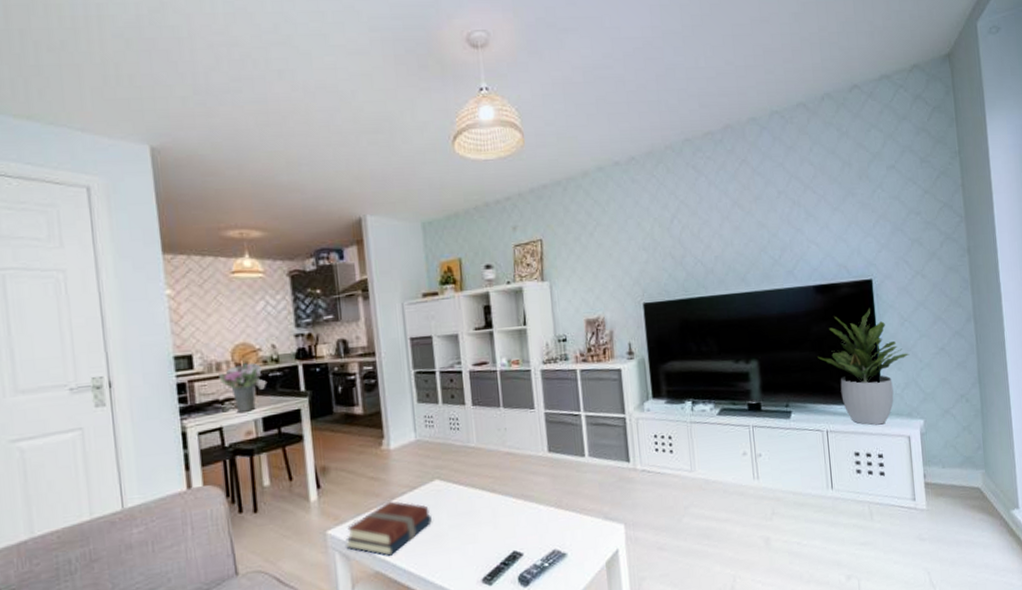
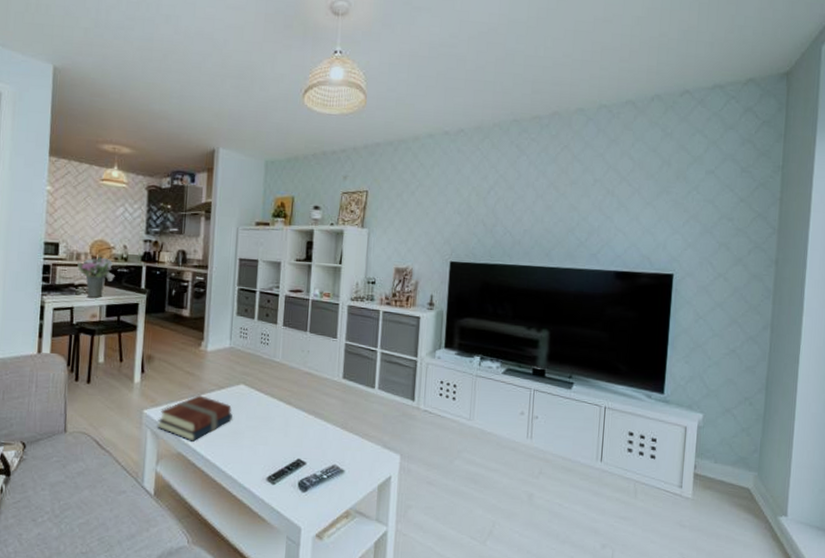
potted plant: present [817,307,910,426] -> none [607,300,699,411]

